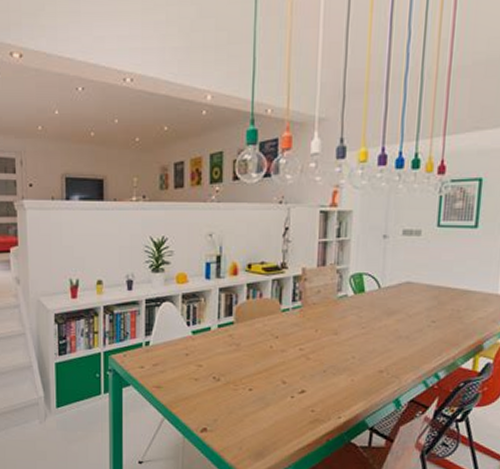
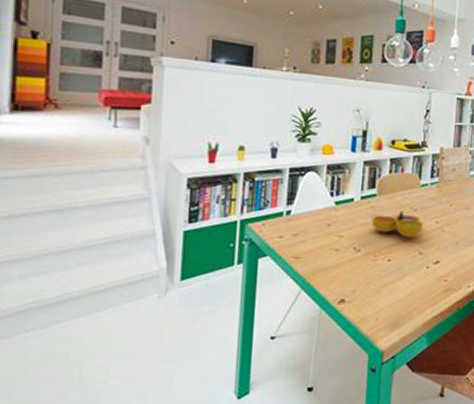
decorative bowl: none [230,338,286,367] -> present [371,211,424,238]

